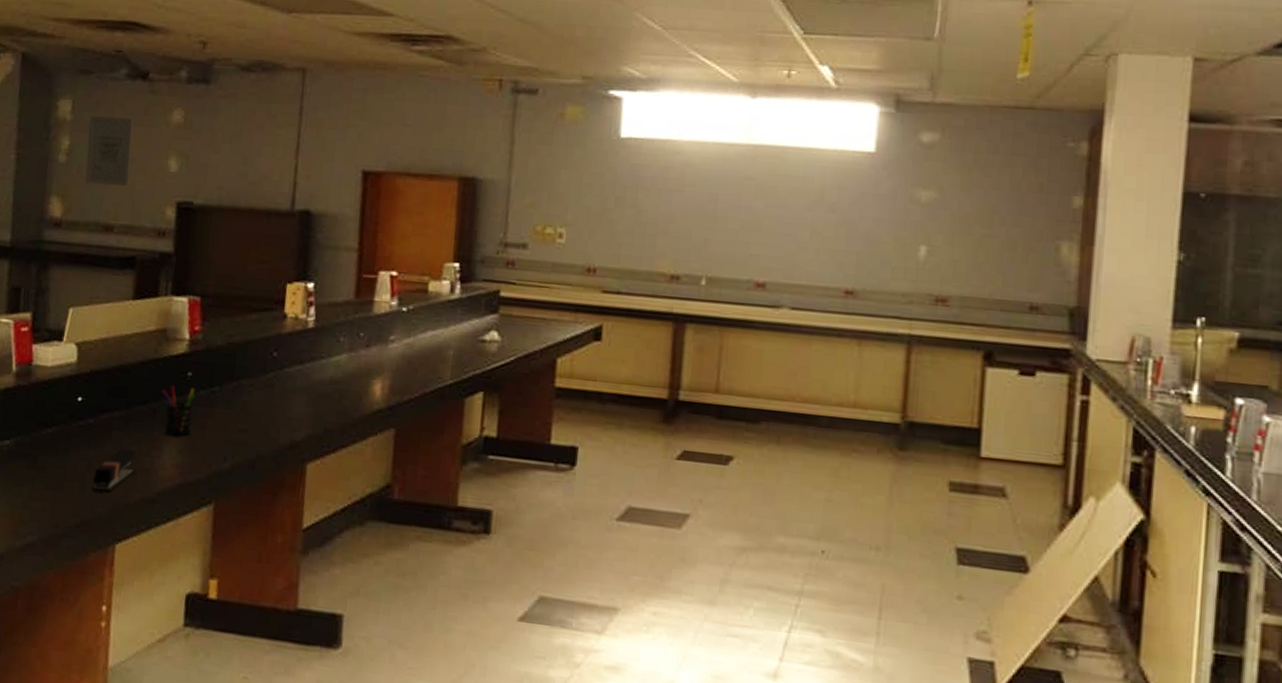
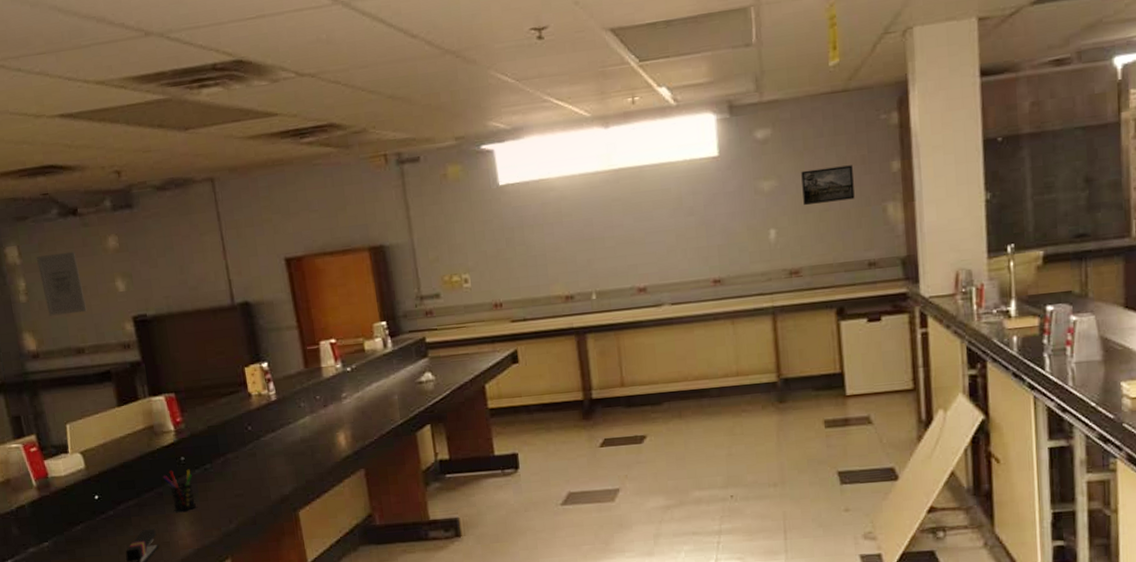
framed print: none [964,187,1027,230] -> present [801,165,855,205]

